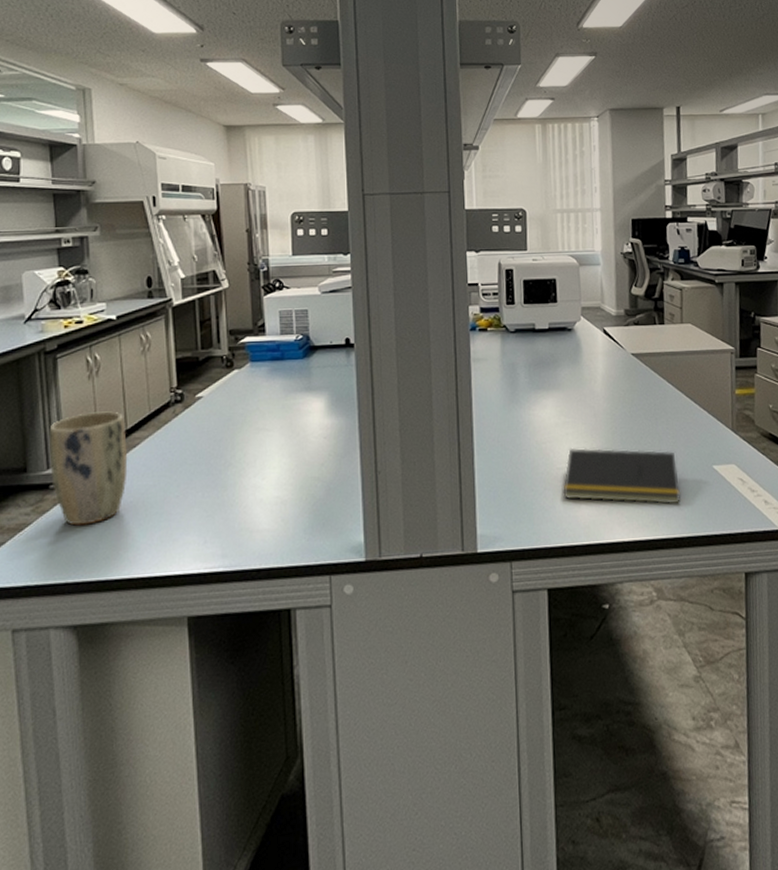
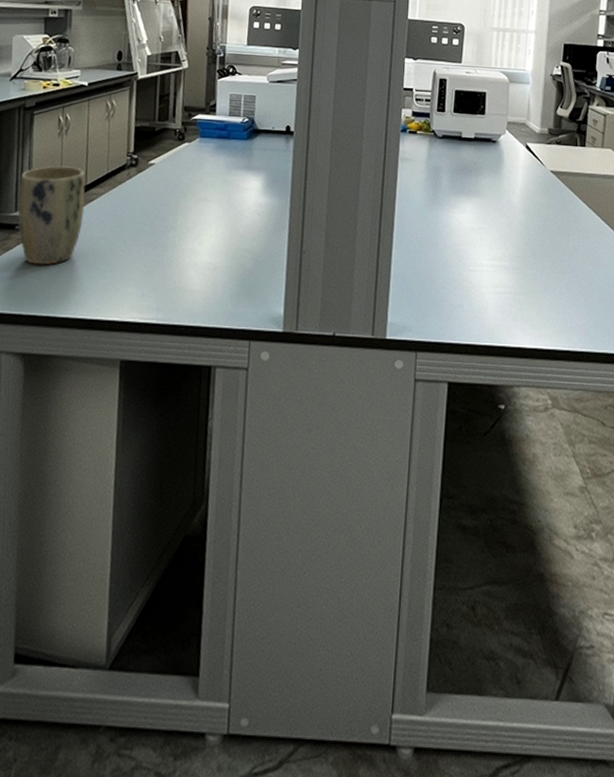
notepad: present [562,448,681,504] -> none [472,252,585,319]

